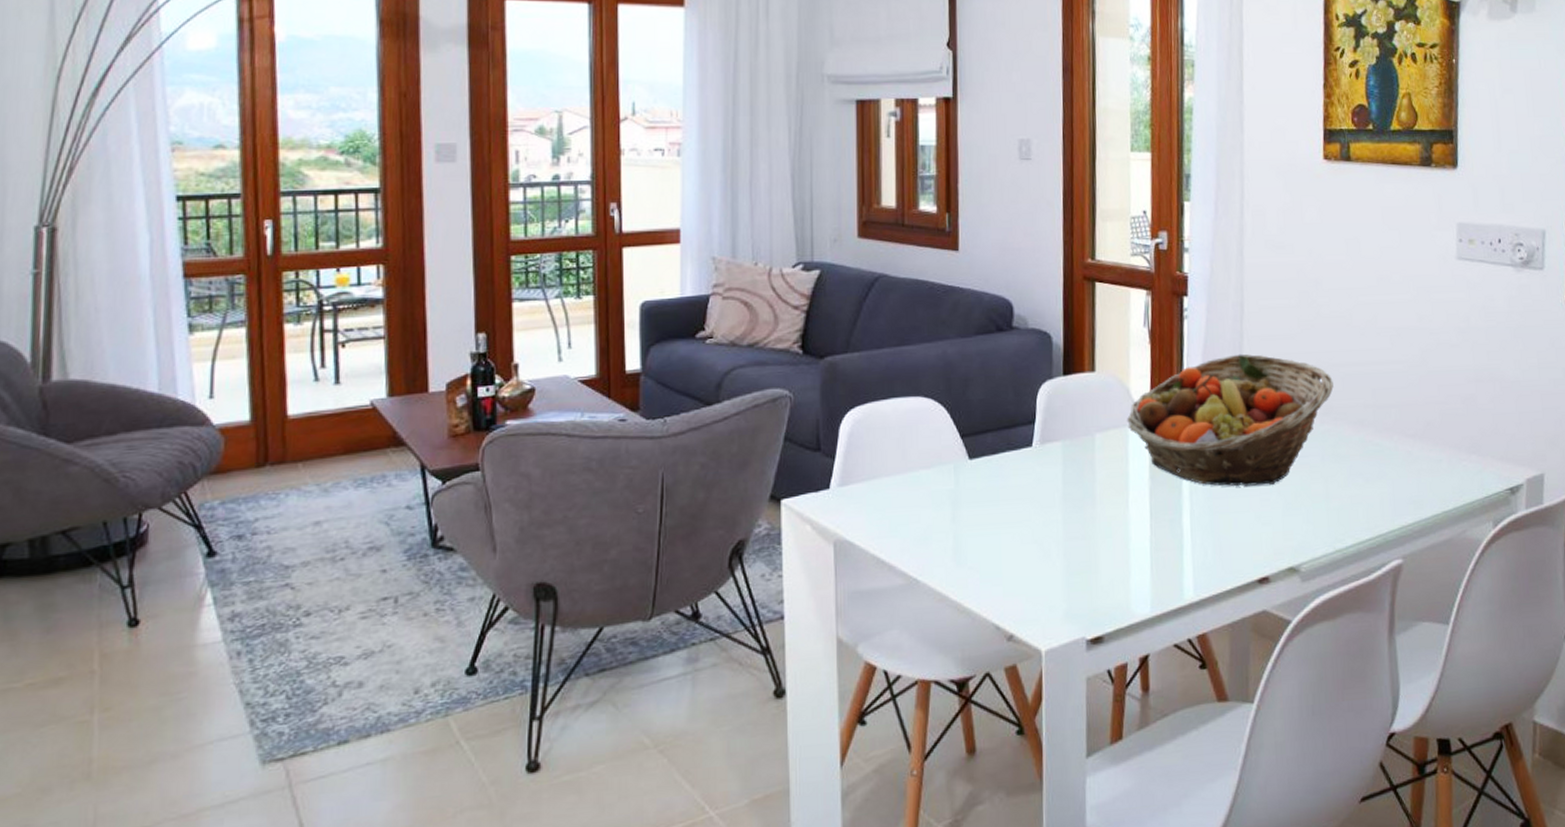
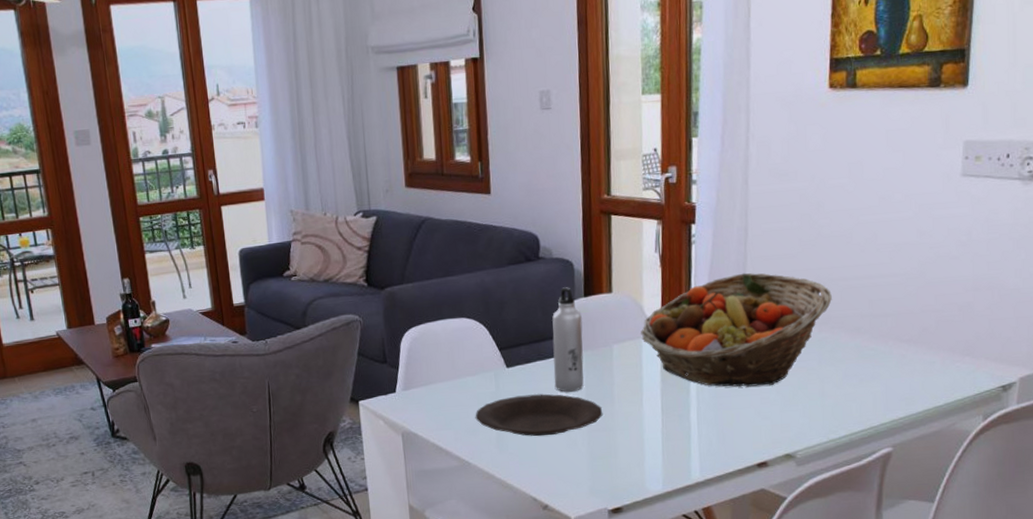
plate: none [928,492,1083,546] -> present [475,394,603,437]
water bottle: none [1025,363,1061,490] -> present [552,287,584,392]

